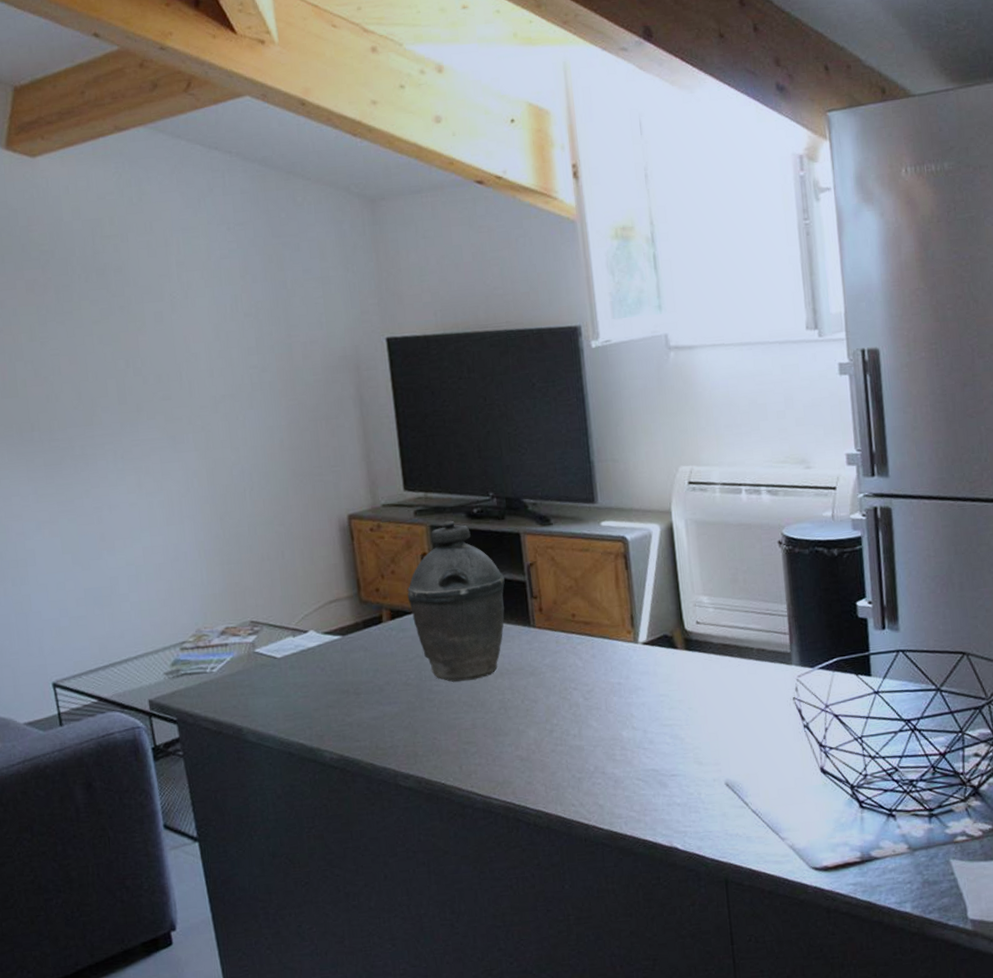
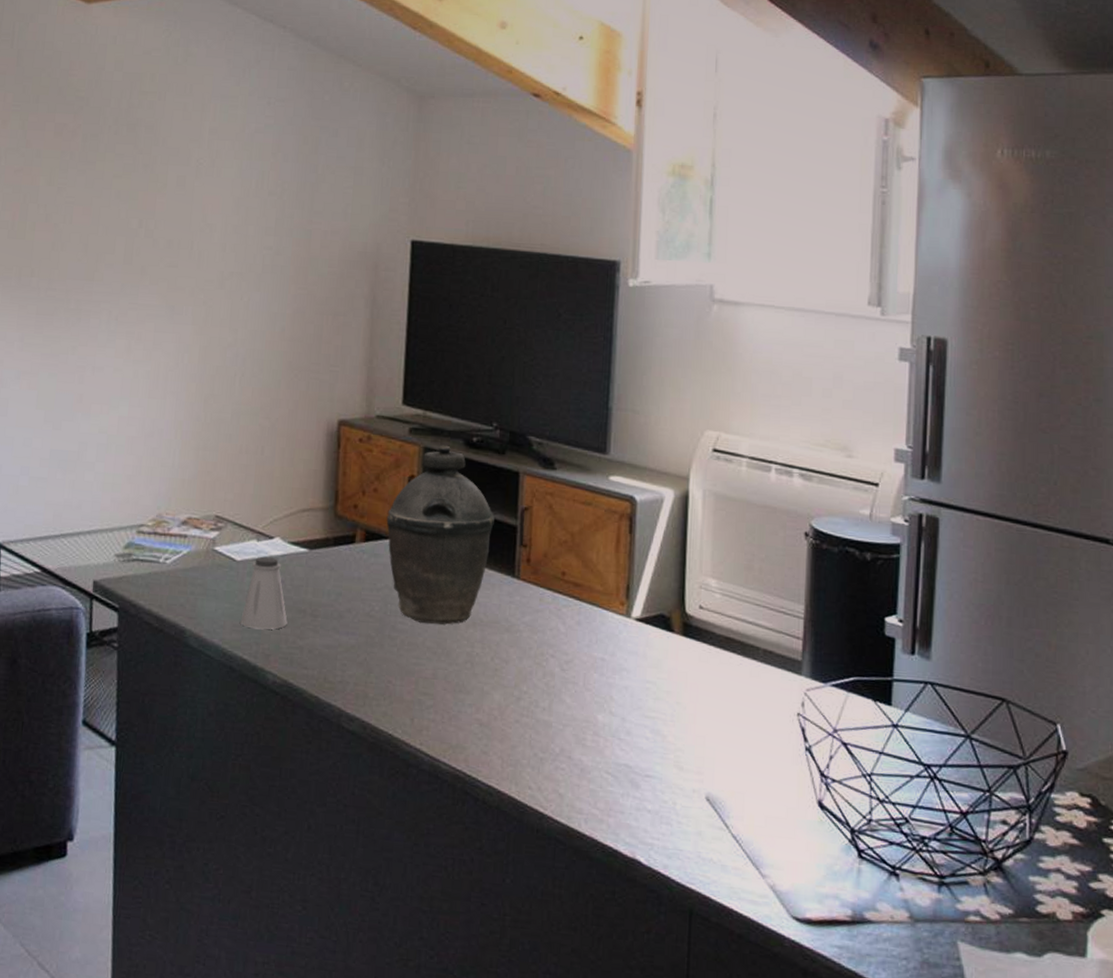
saltshaker: none [291,649,334,716] -> present [240,556,288,630]

